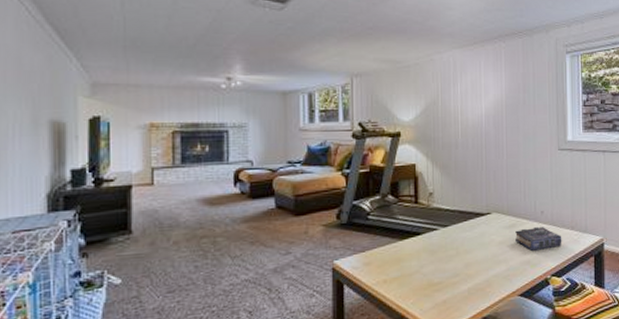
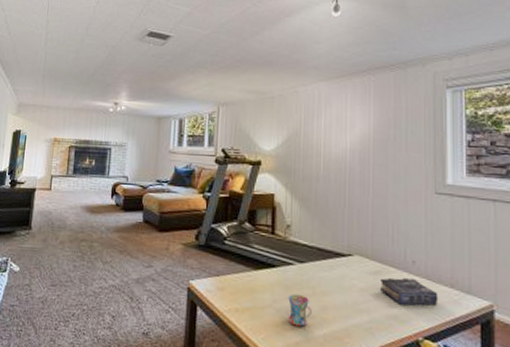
mug: none [434,256,456,286] -> present [288,294,312,327]

